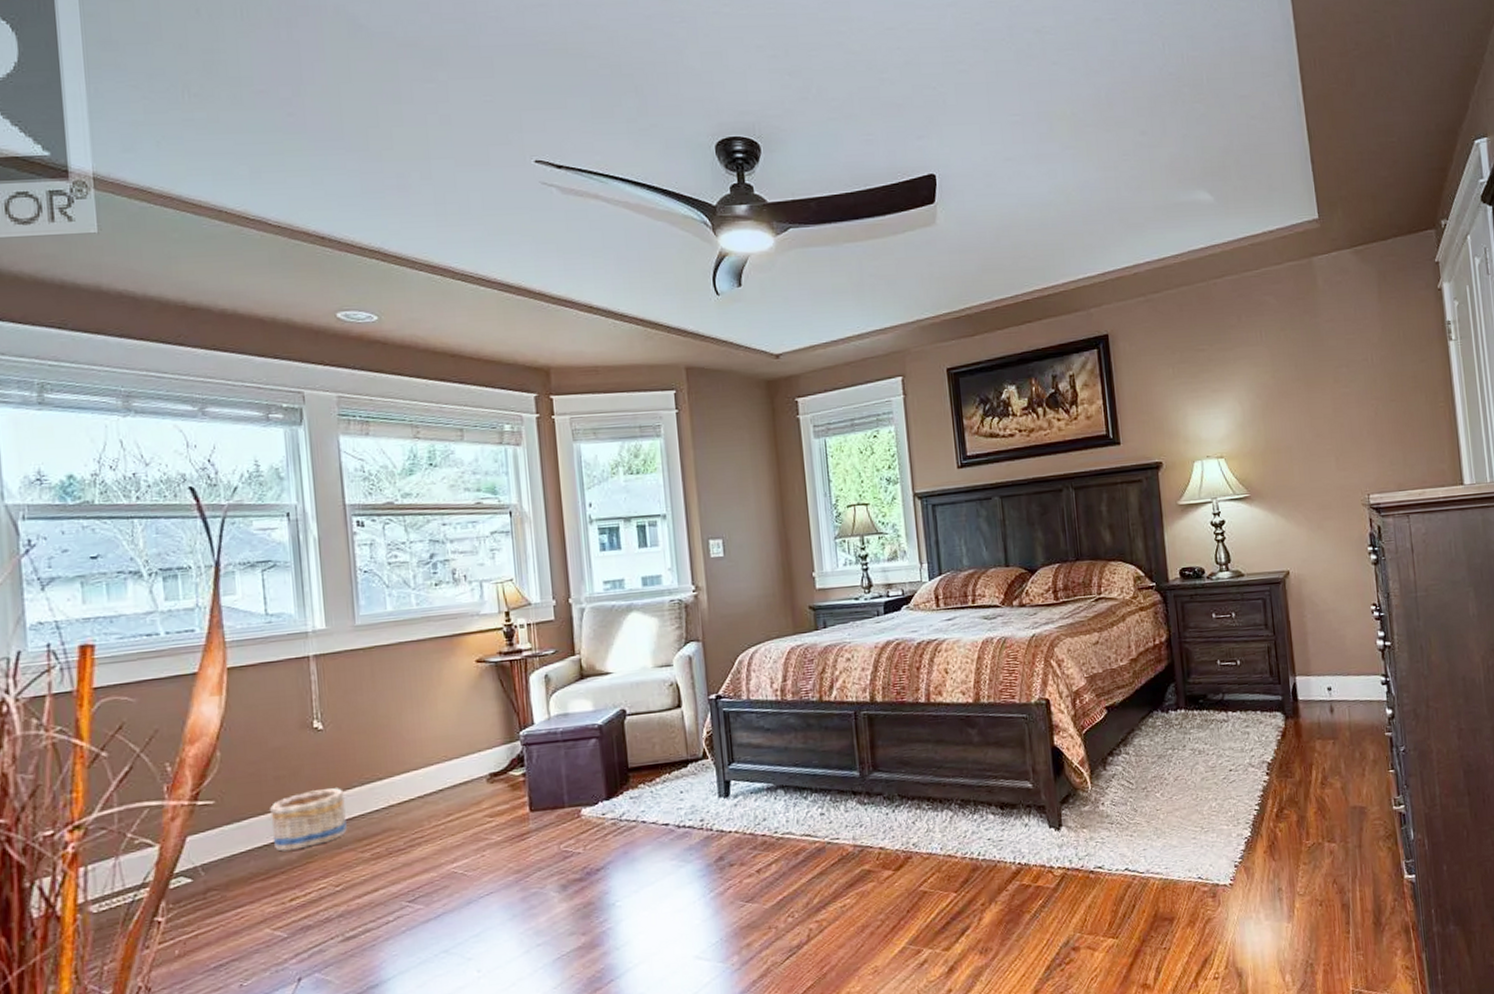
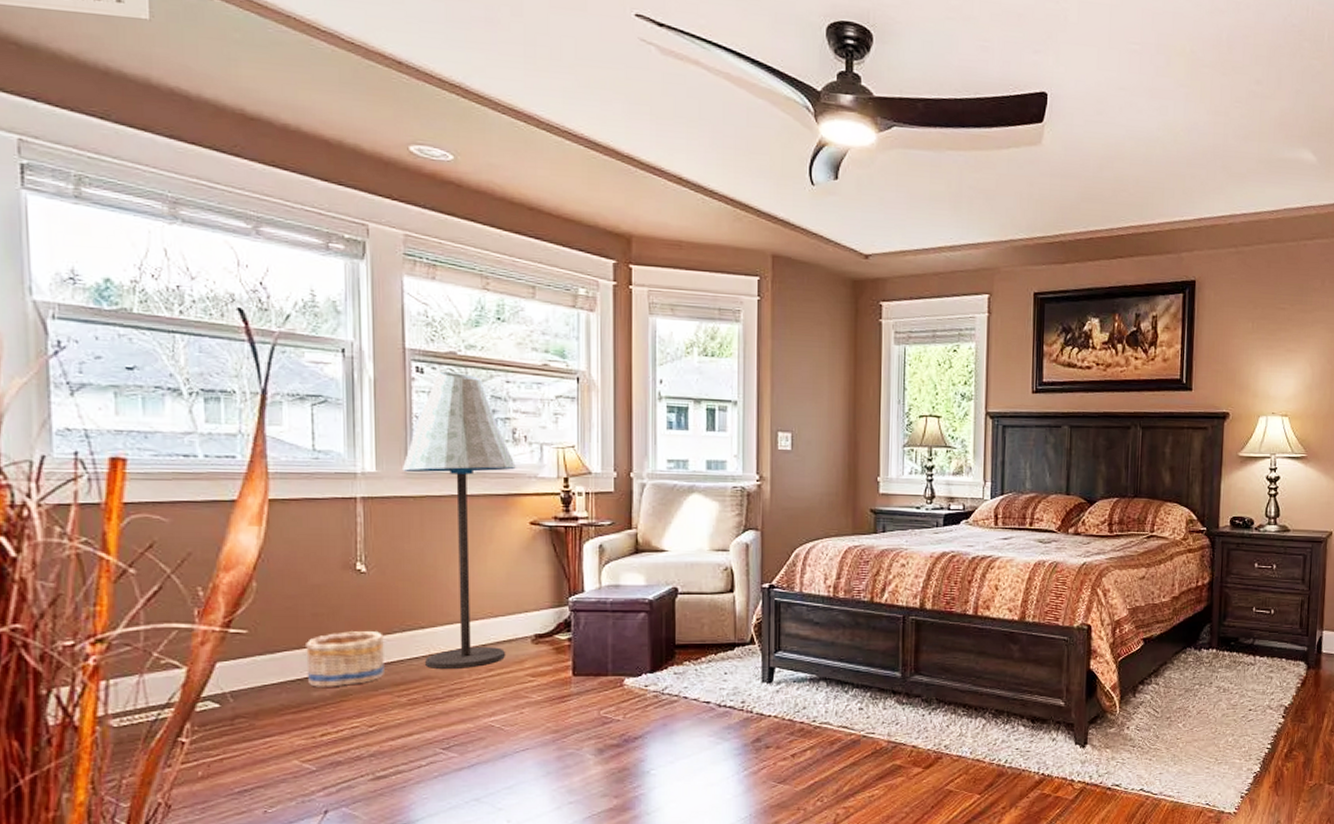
floor lamp: none [351,522,462,820] -> present [403,371,517,670]

